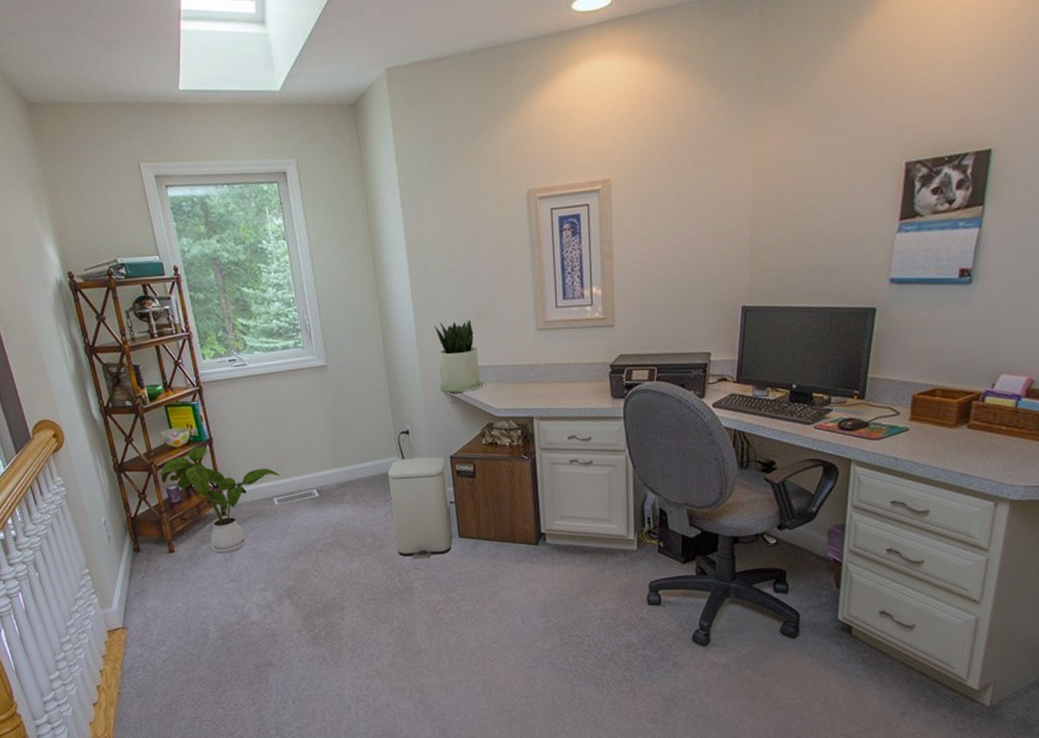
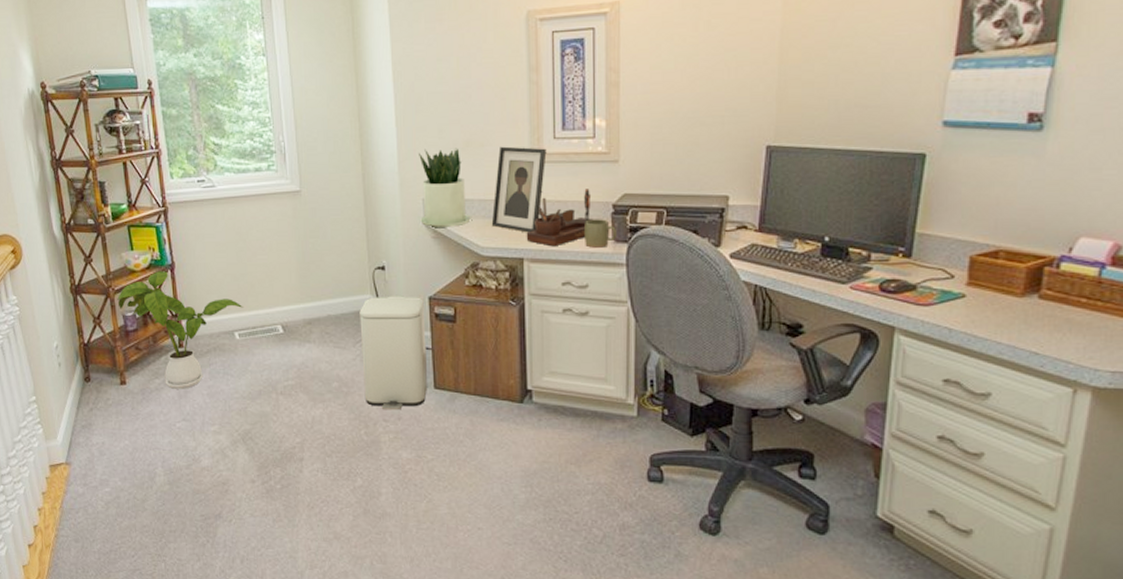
picture frame: none [503,316,550,394] -> present [491,146,547,233]
desk organizer: none [535,351,607,405] -> present [526,189,609,247]
mug: none [585,378,615,404] -> present [583,219,618,248]

